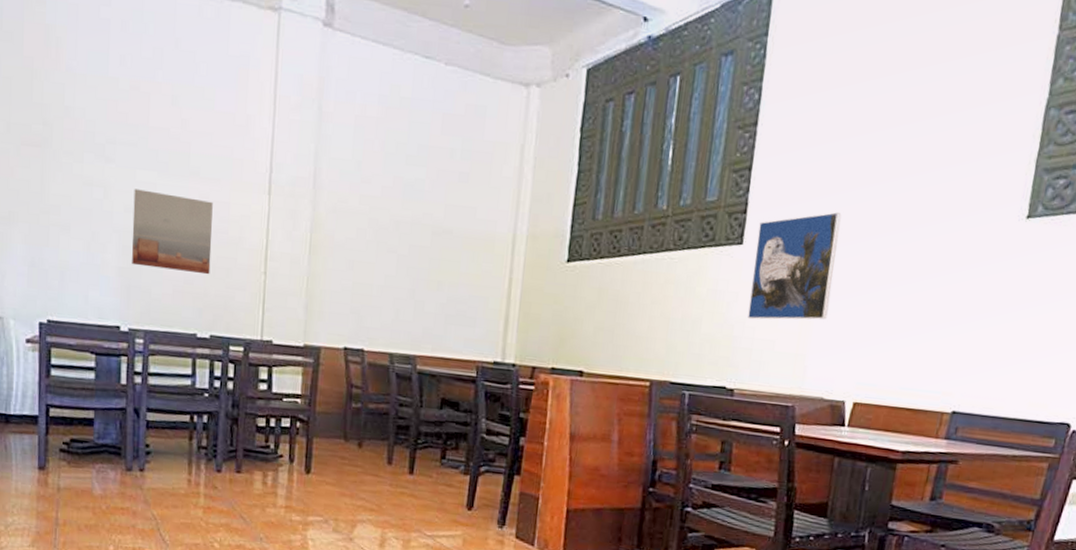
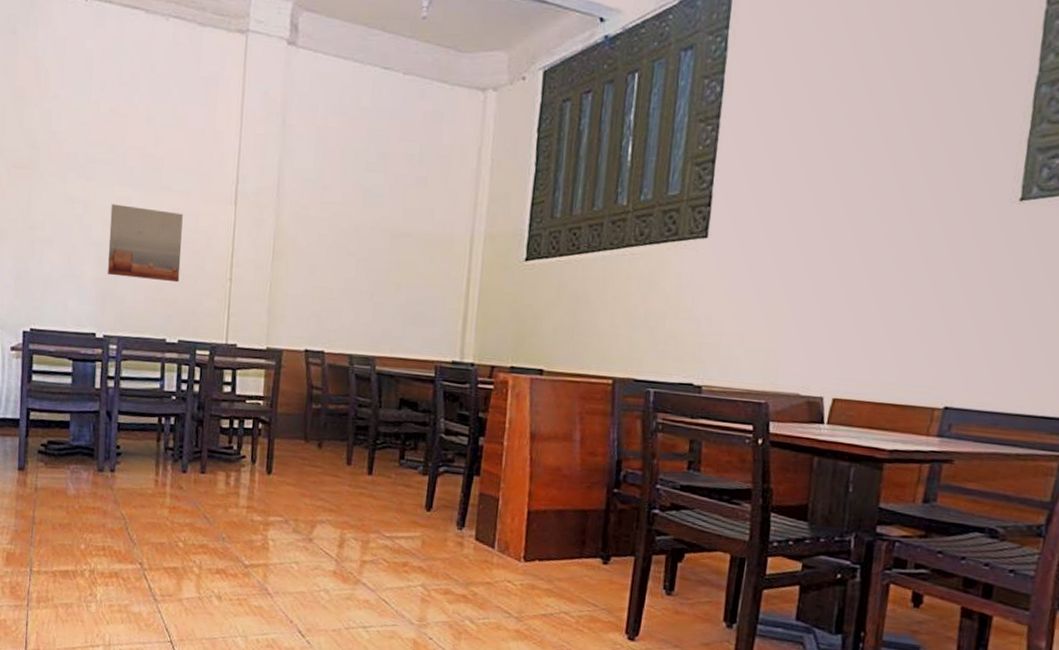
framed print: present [748,212,842,320] -> none [715,202,813,314]

